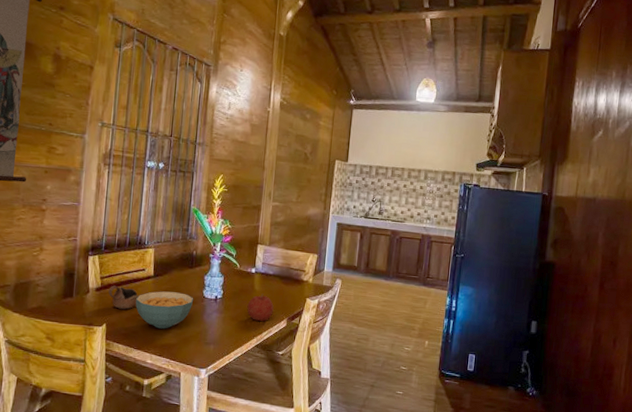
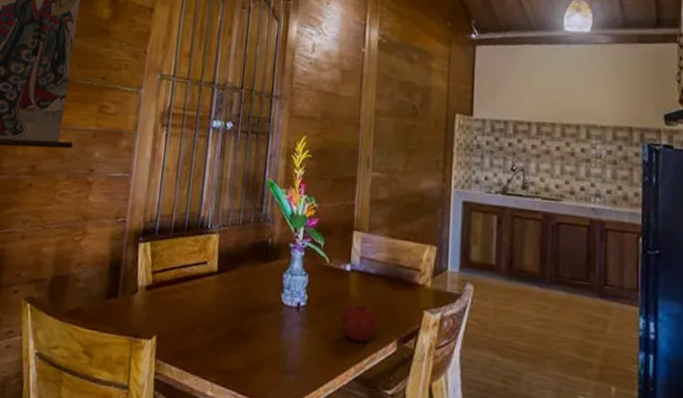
cup: present [108,285,138,310] -> none [161,283,197,317]
cereal bowl: present [135,291,194,329] -> none [193,293,269,348]

